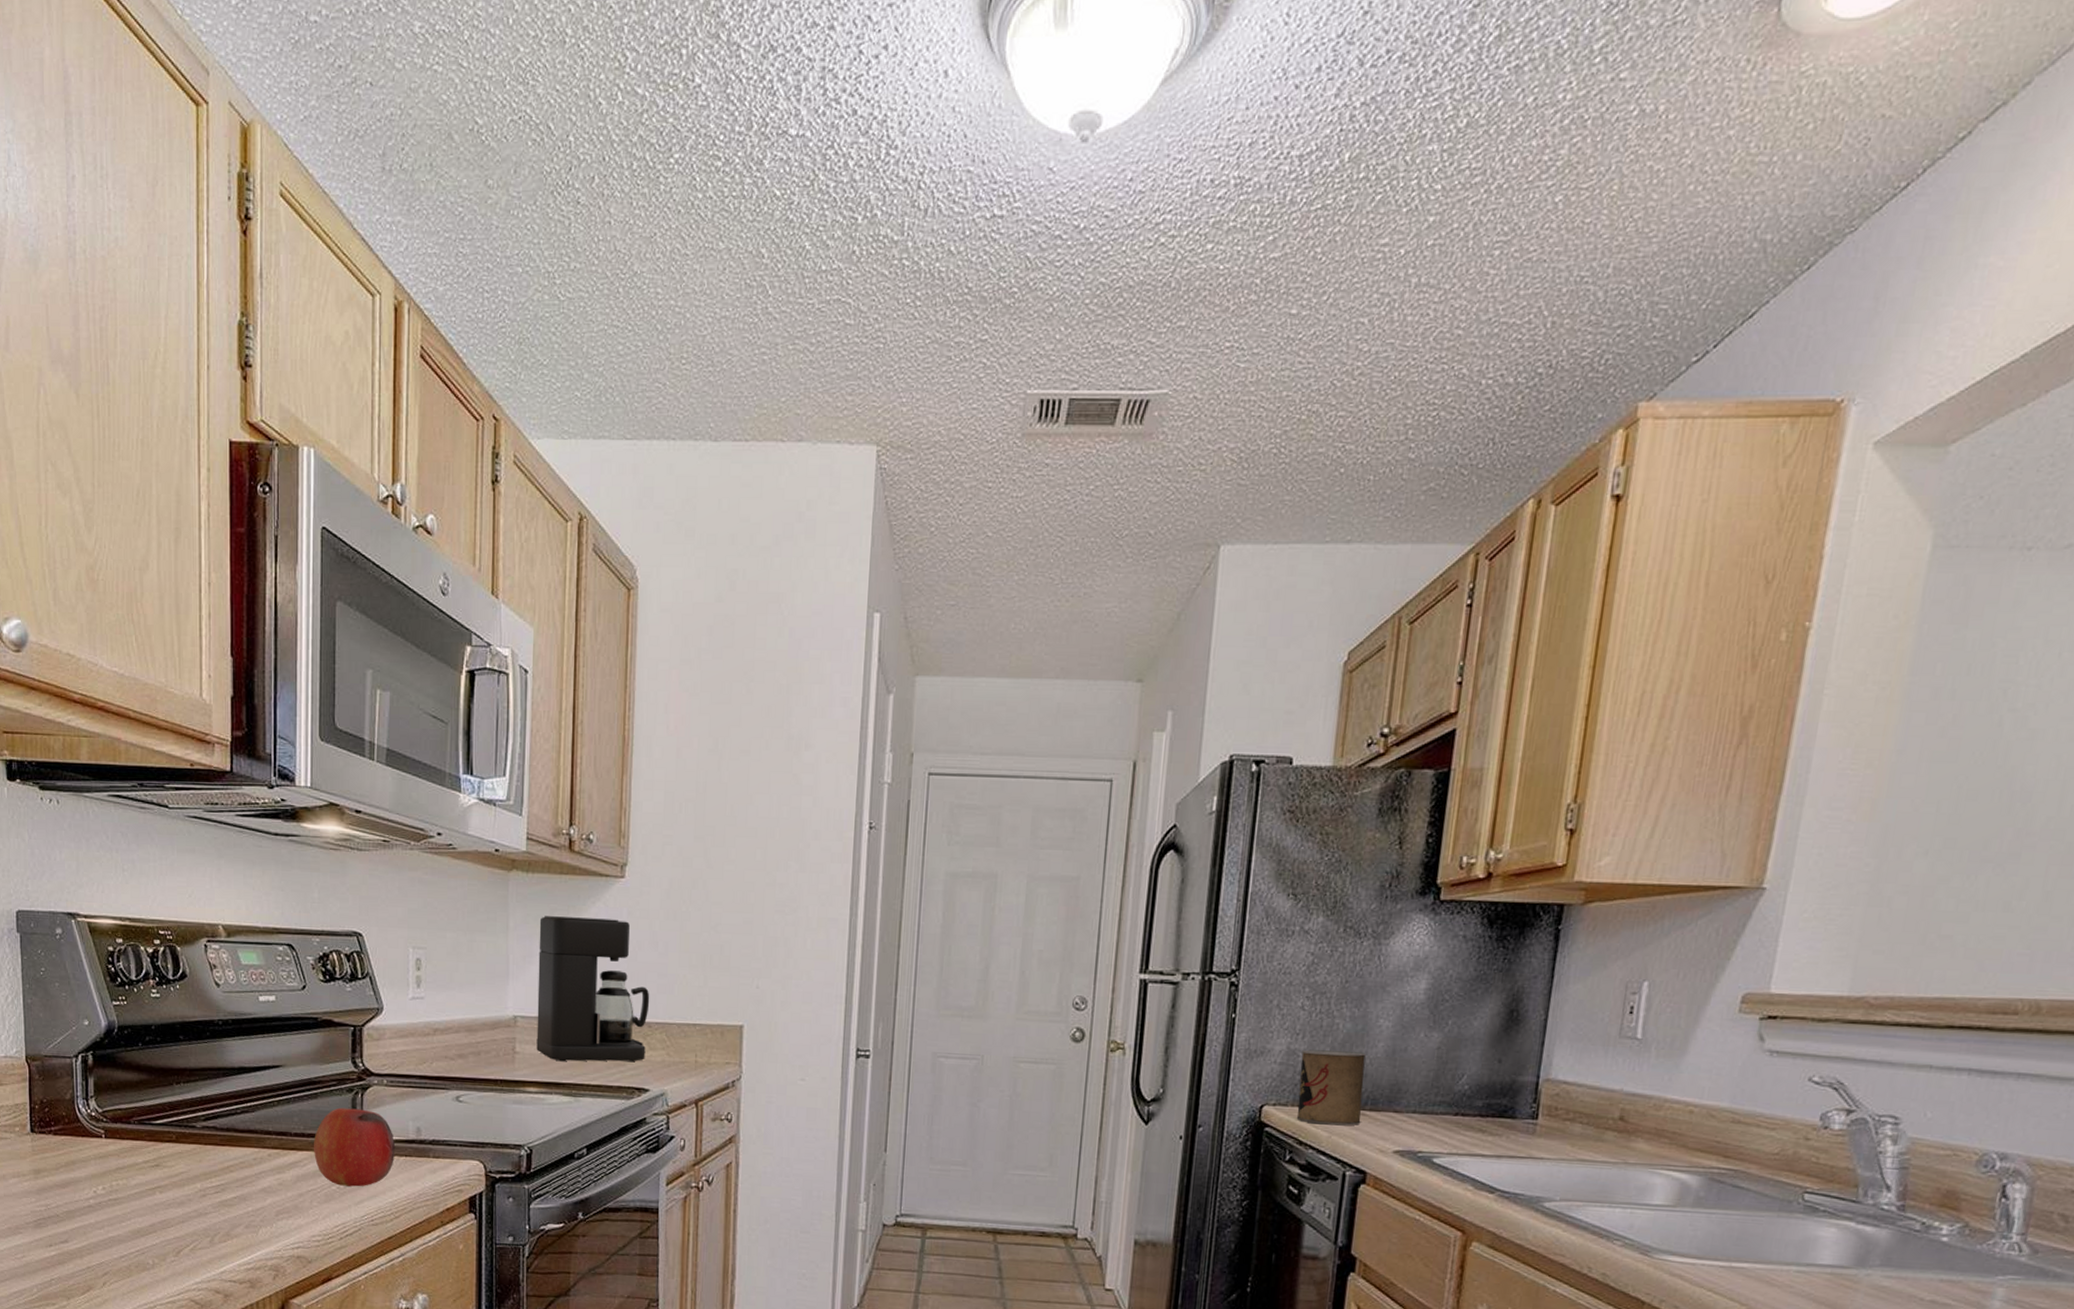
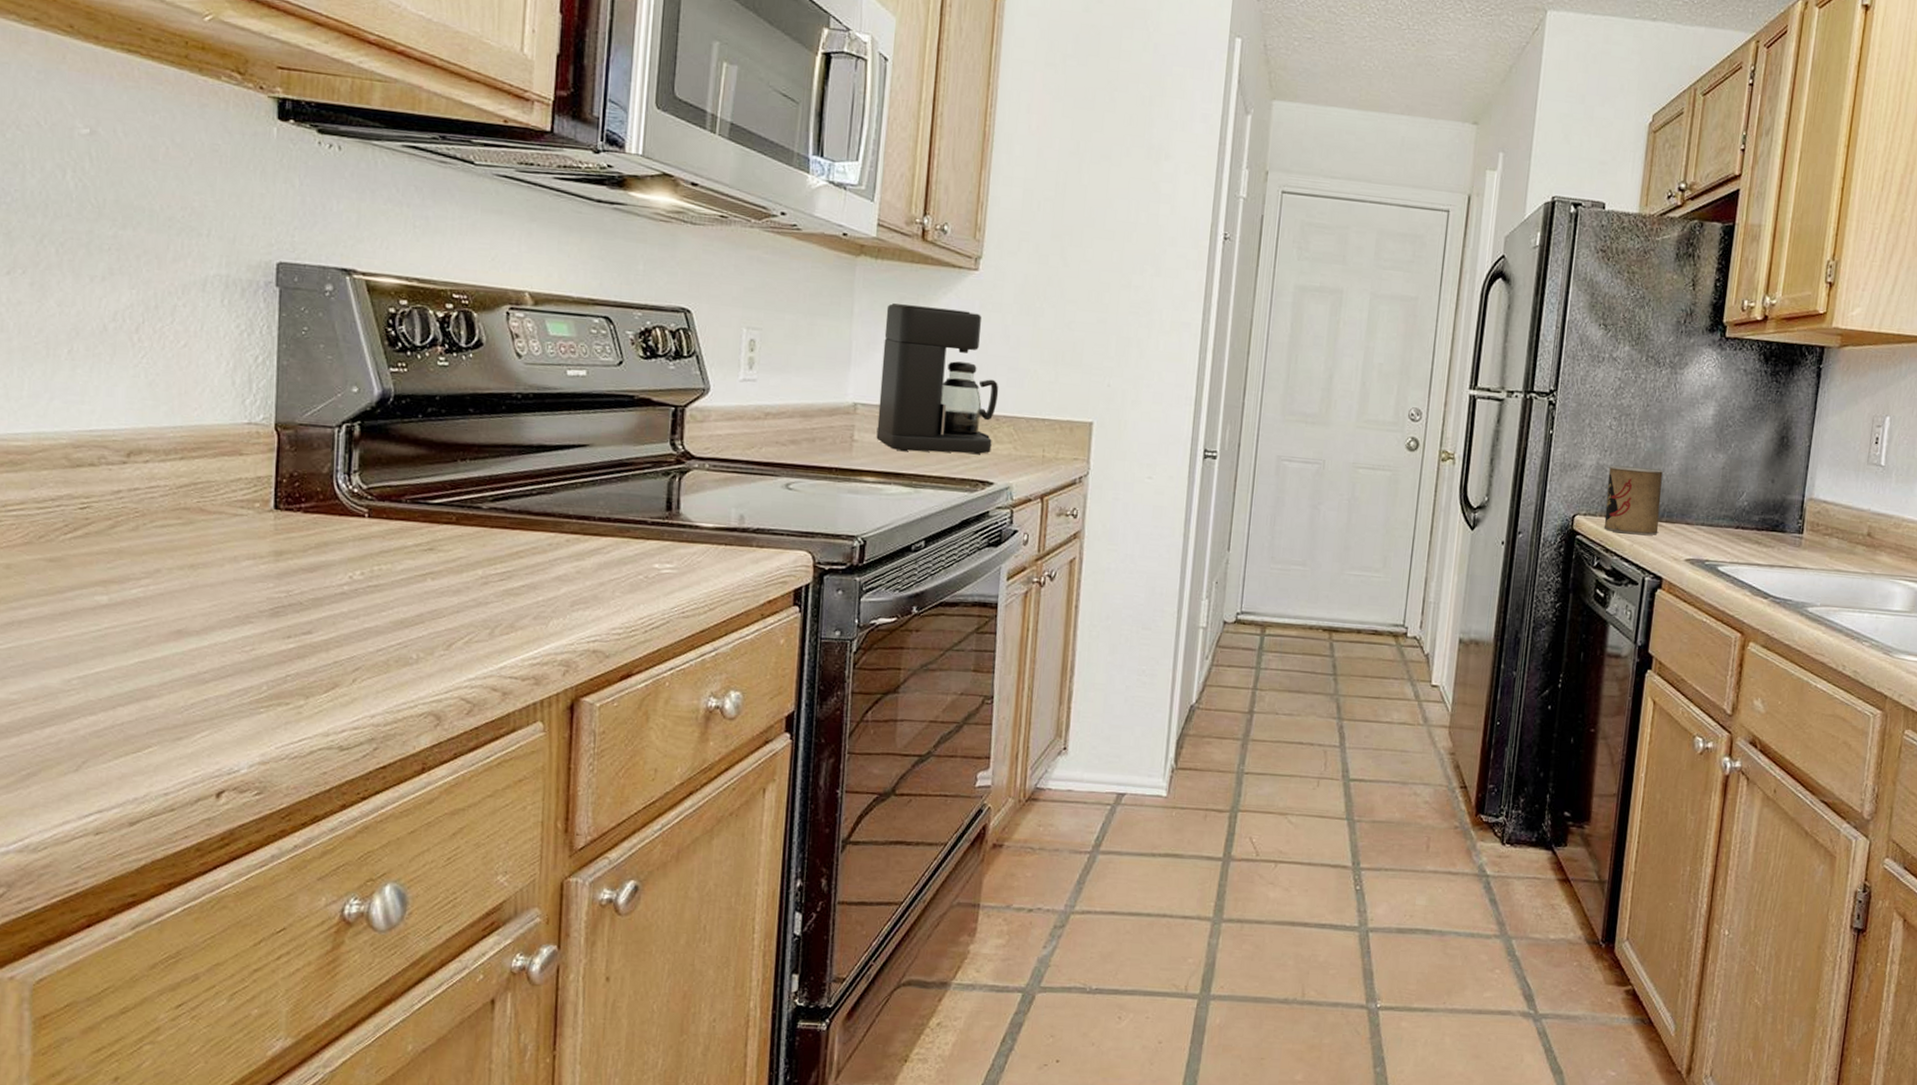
fruit: present [313,1107,396,1187] -> none [619,491,715,577]

